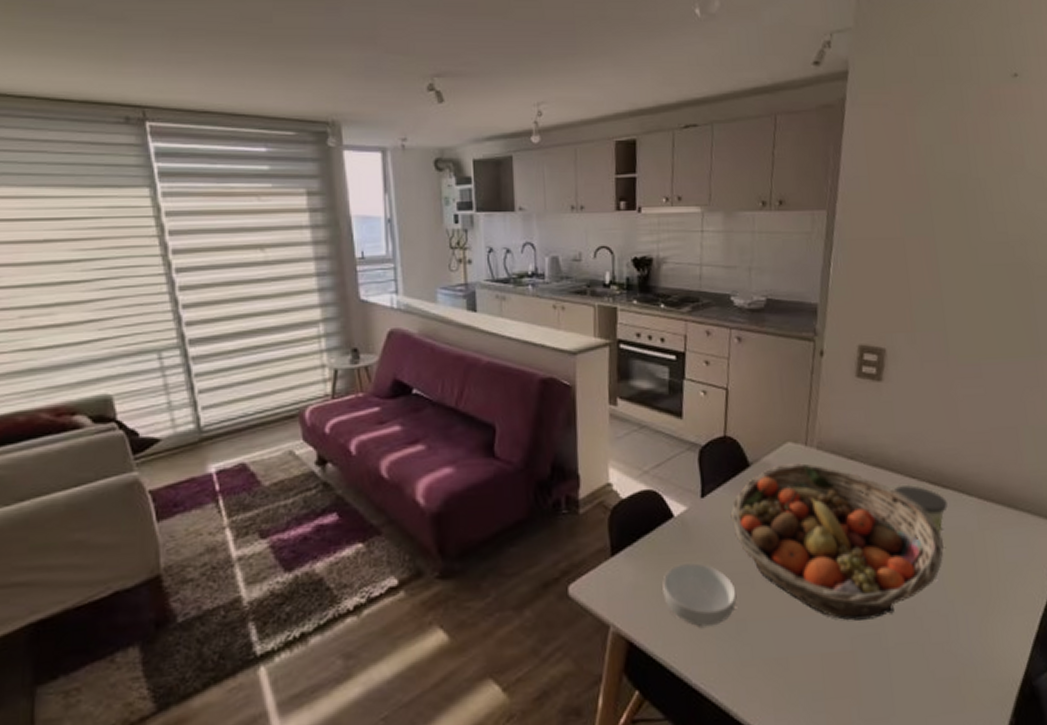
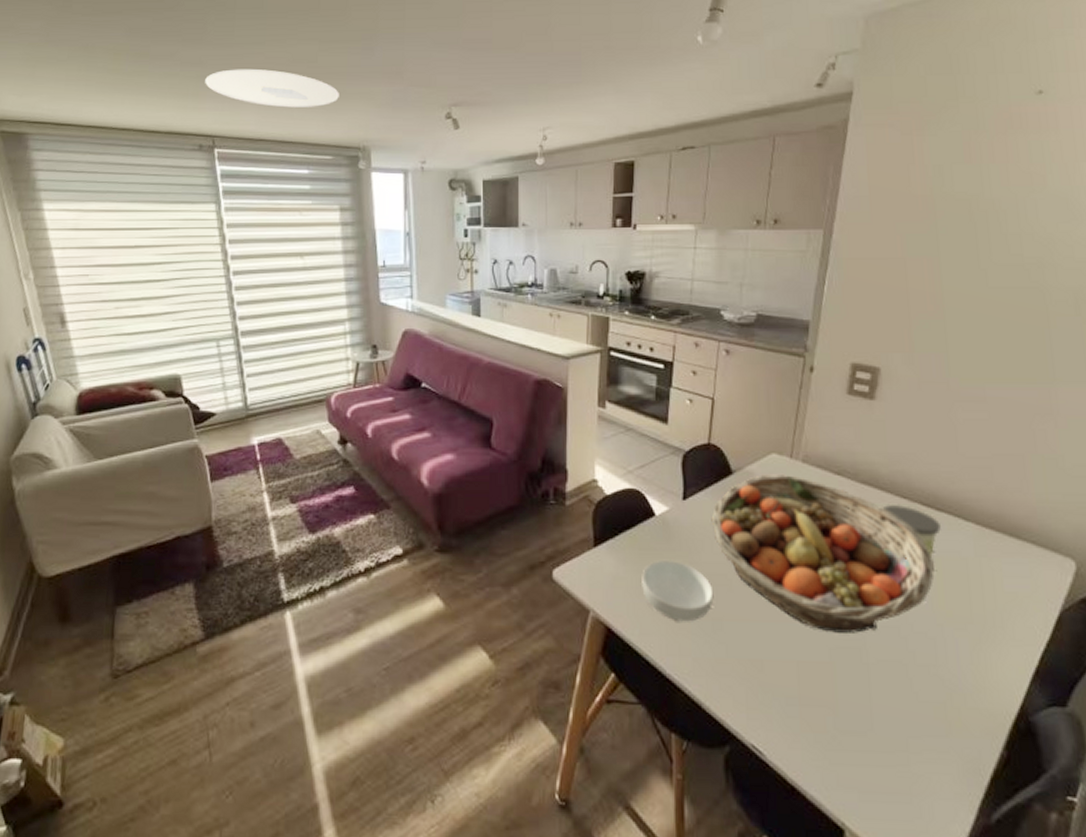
ceiling light: none [130,27,301,75] -> present [205,68,339,108]

